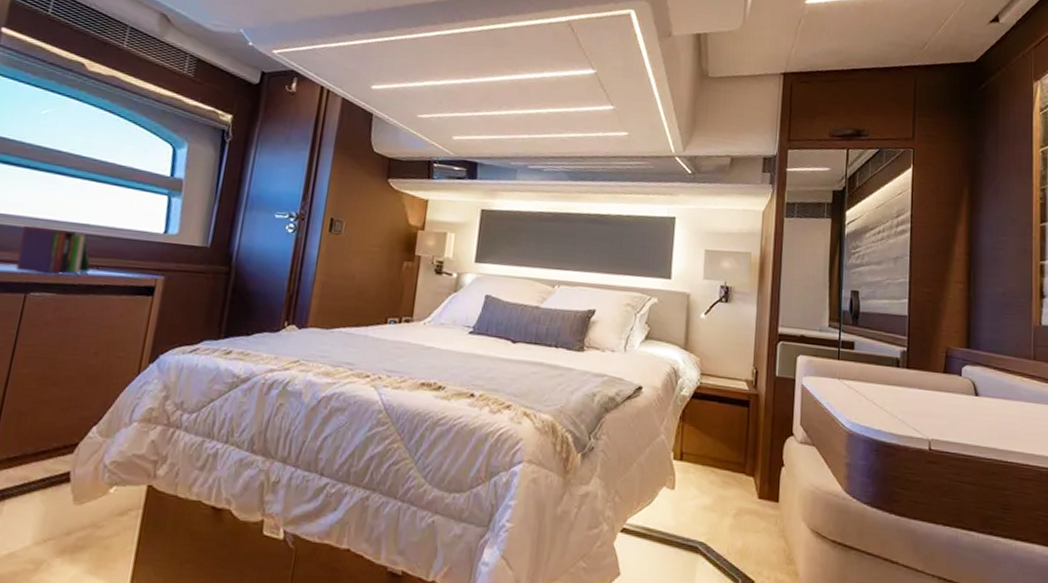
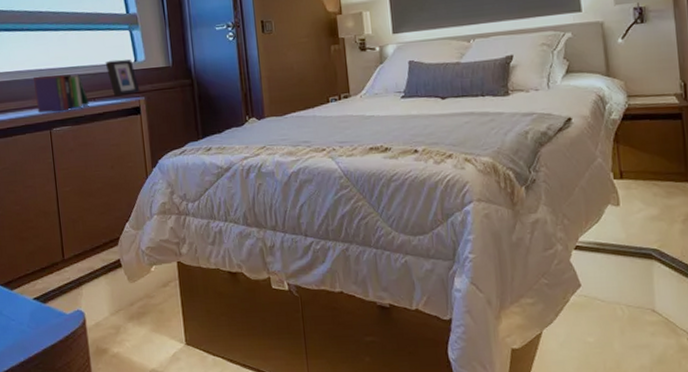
picture frame: none [124,225,162,271] -> present [105,59,140,97]

